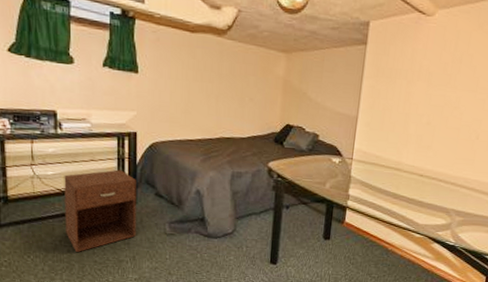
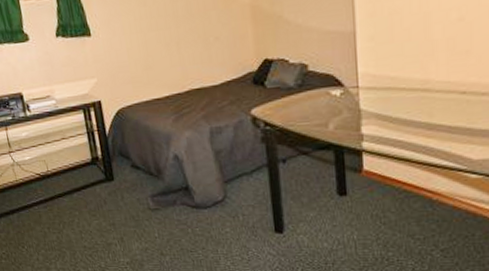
nightstand: present [64,169,136,252] -> none [40,144,120,238]

